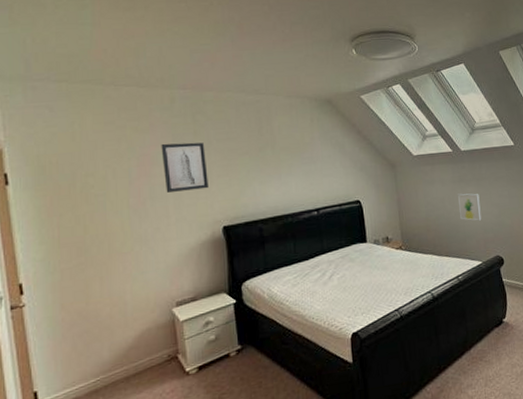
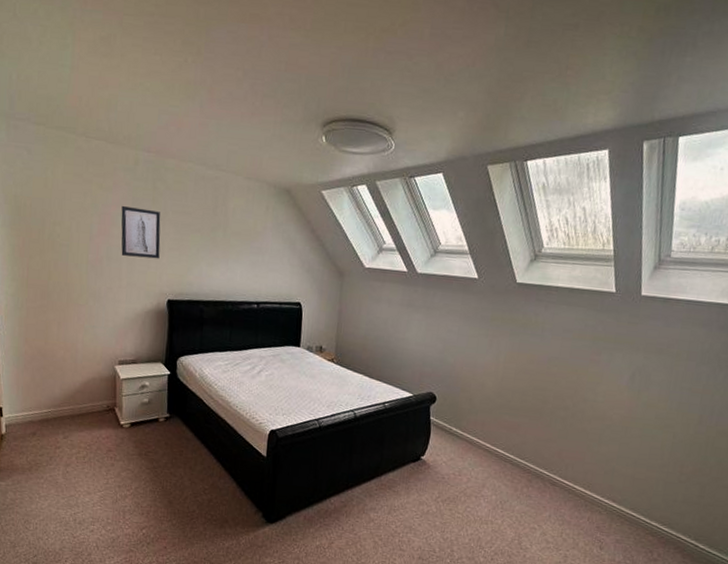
wall art: present [458,193,482,221] -> none [400,318,426,352]

